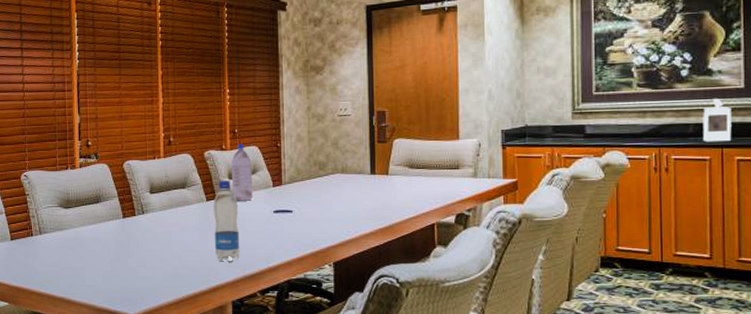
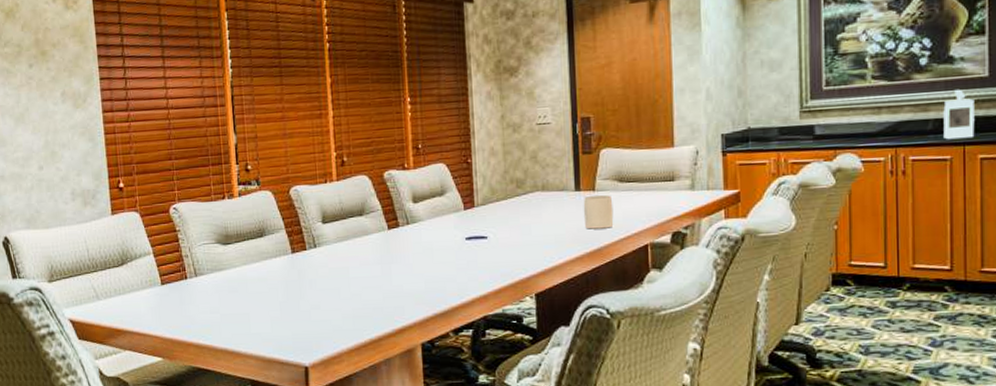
bottle: present [213,180,240,262] -> none [396,204,429,299]
water bottle: present [231,143,253,201] -> none [415,160,441,228]
mug: none [377,179,405,208] -> present [583,195,614,229]

